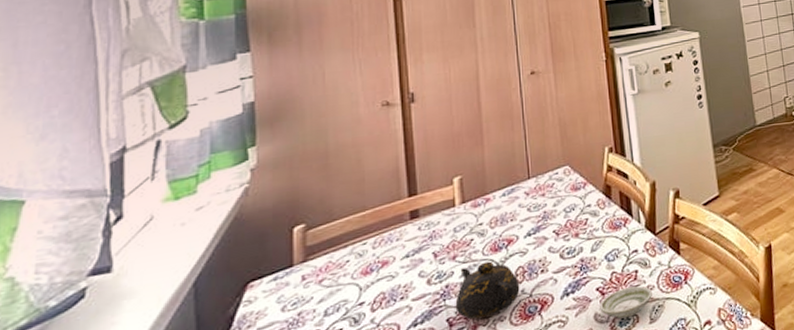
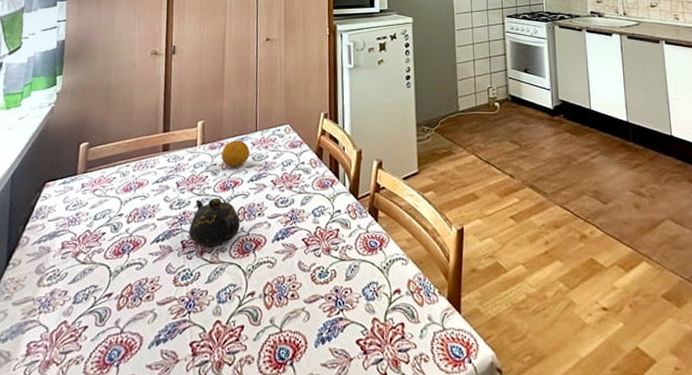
fruit: none [488,191,524,224] -> present [221,140,250,167]
saucer: present [600,285,652,319] -> none [304,244,350,271]

